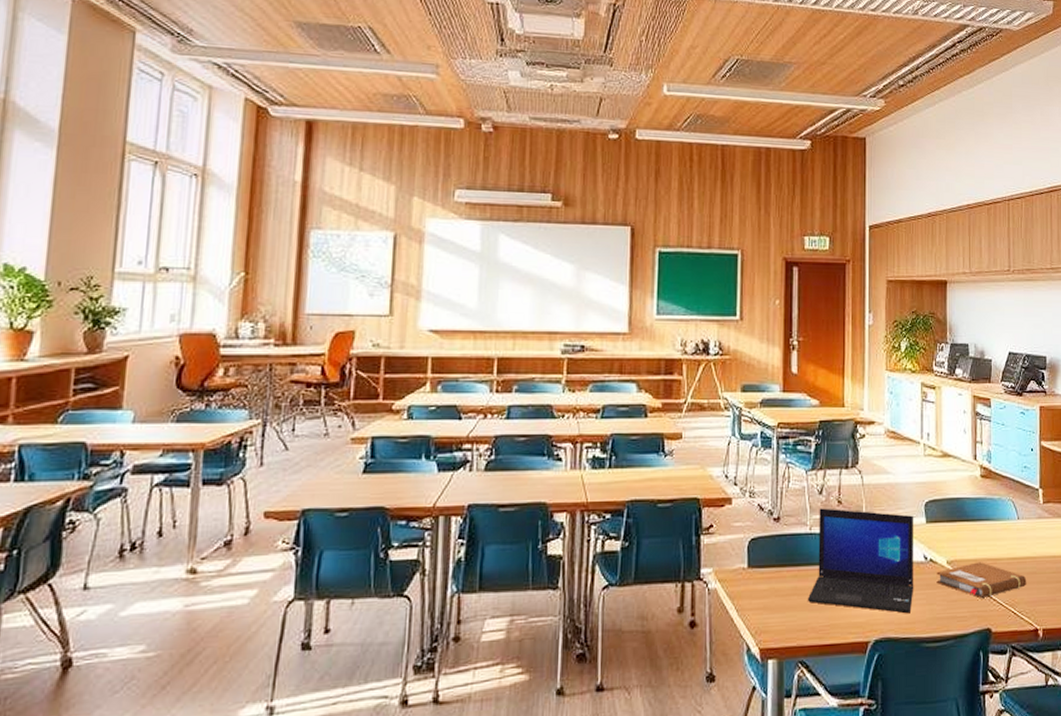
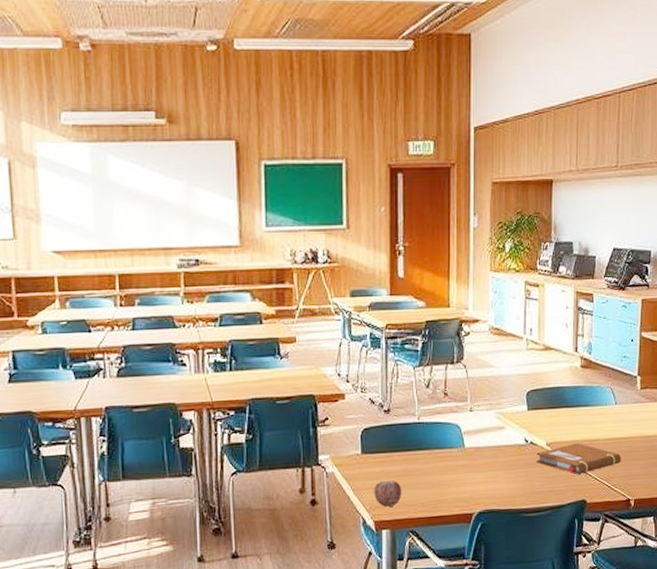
apple: none [760,600,791,632] -> present [374,481,402,507]
laptop: present [807,508,914,614] -> none [416,399,516,489]

